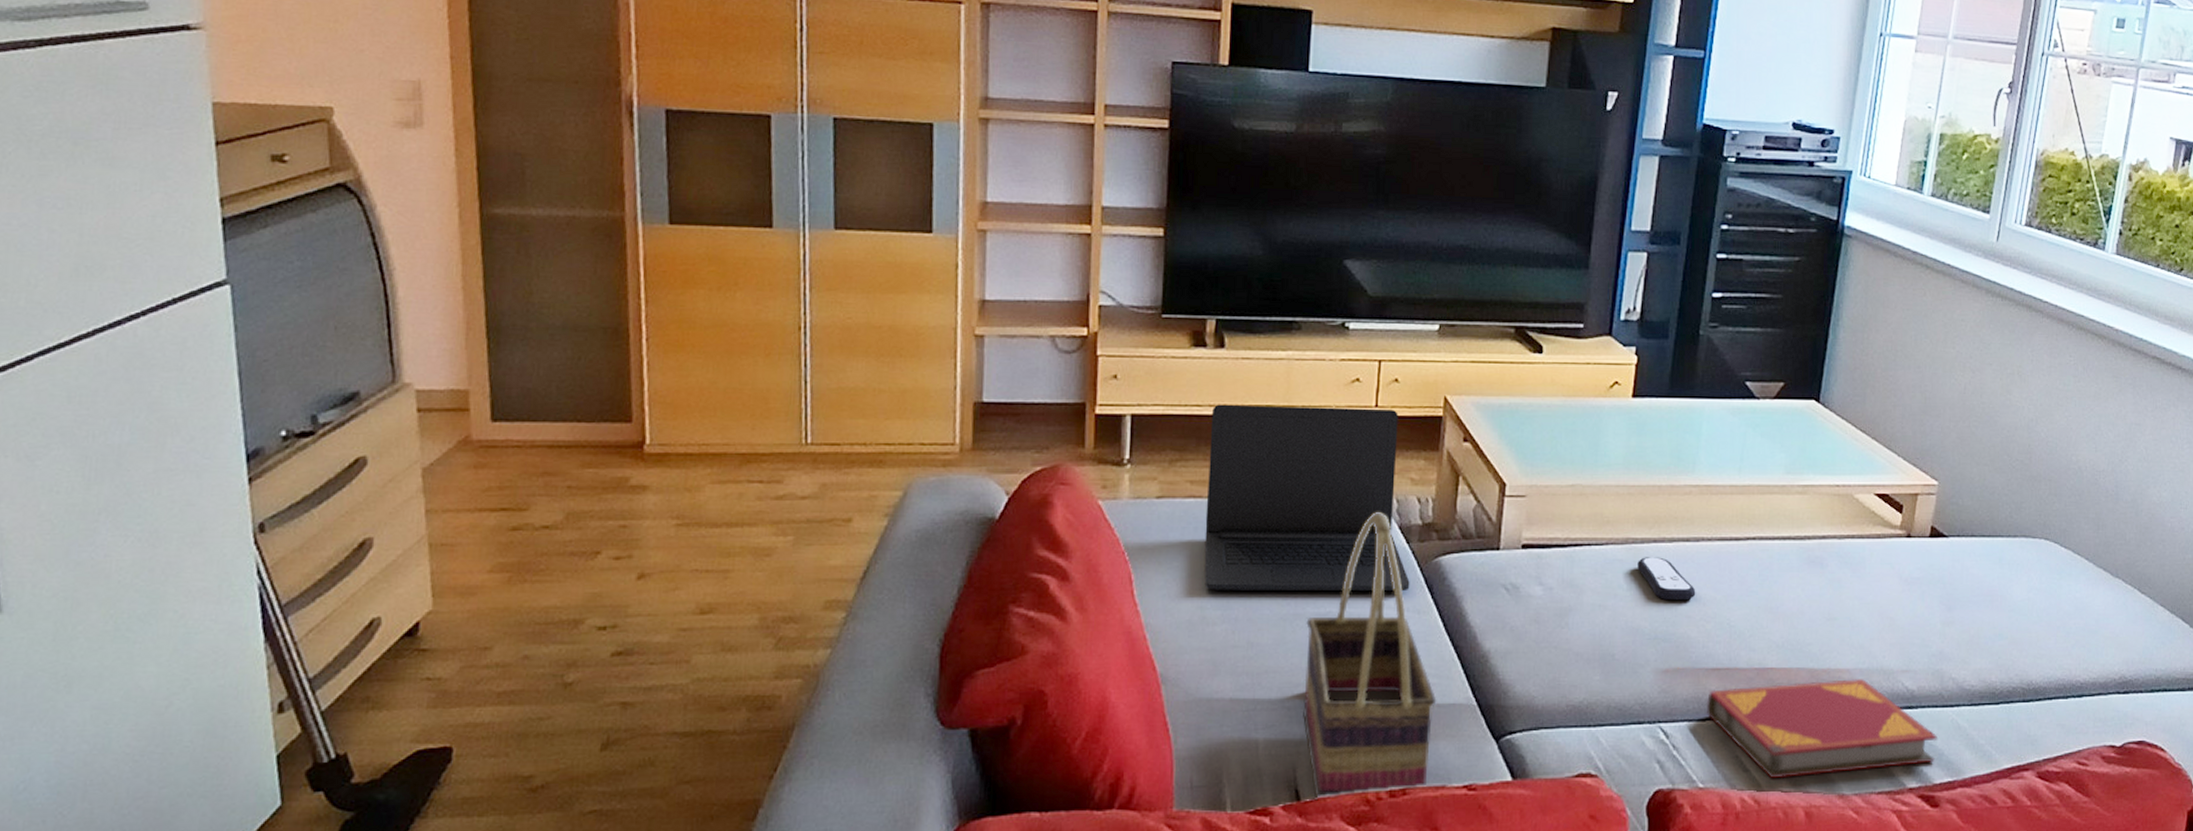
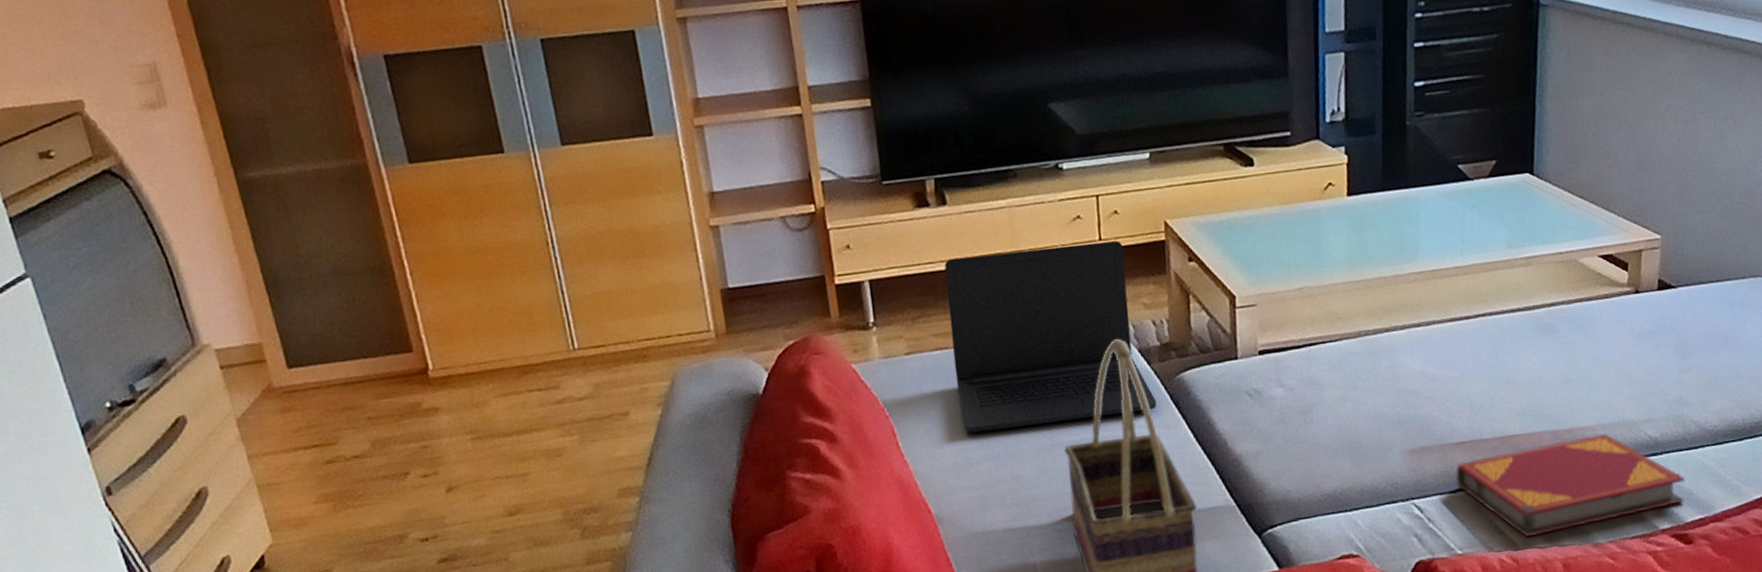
remote control: present [1637,557,1696,601] -> none [1372,345,1433,385]

